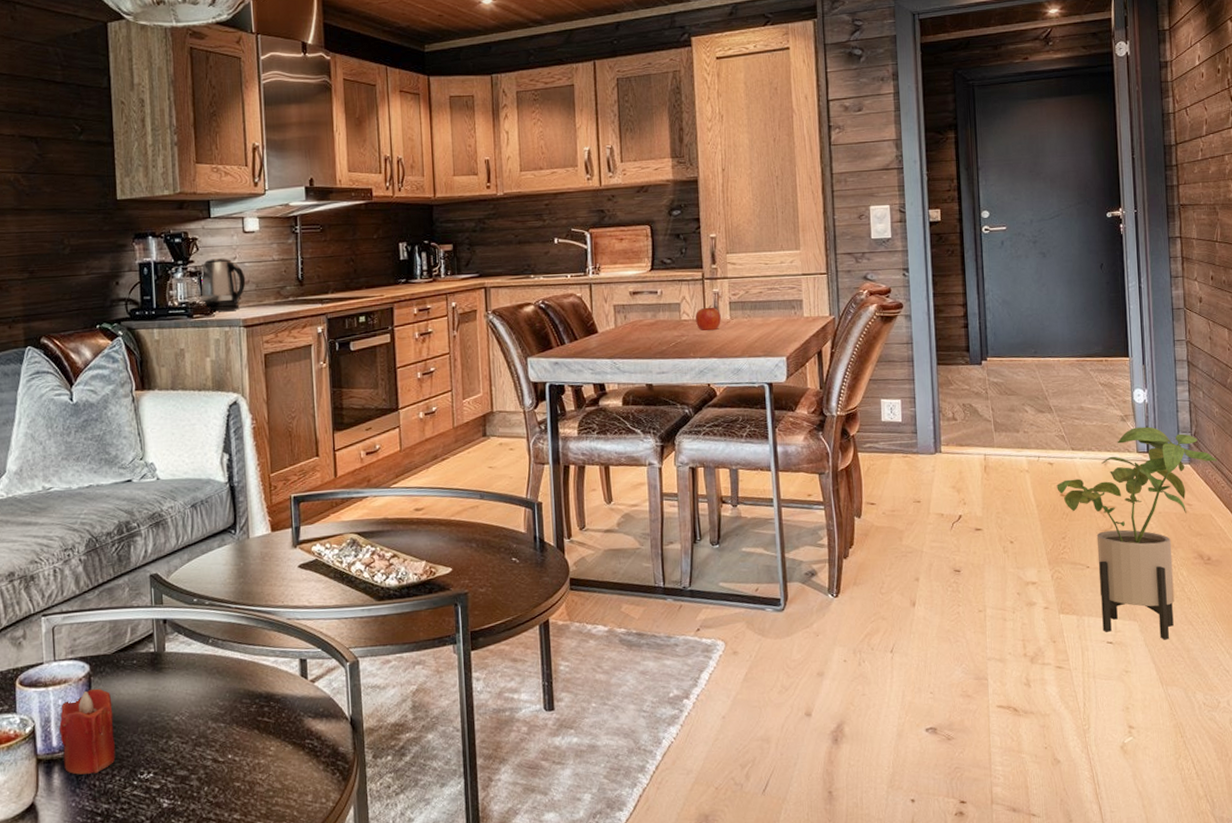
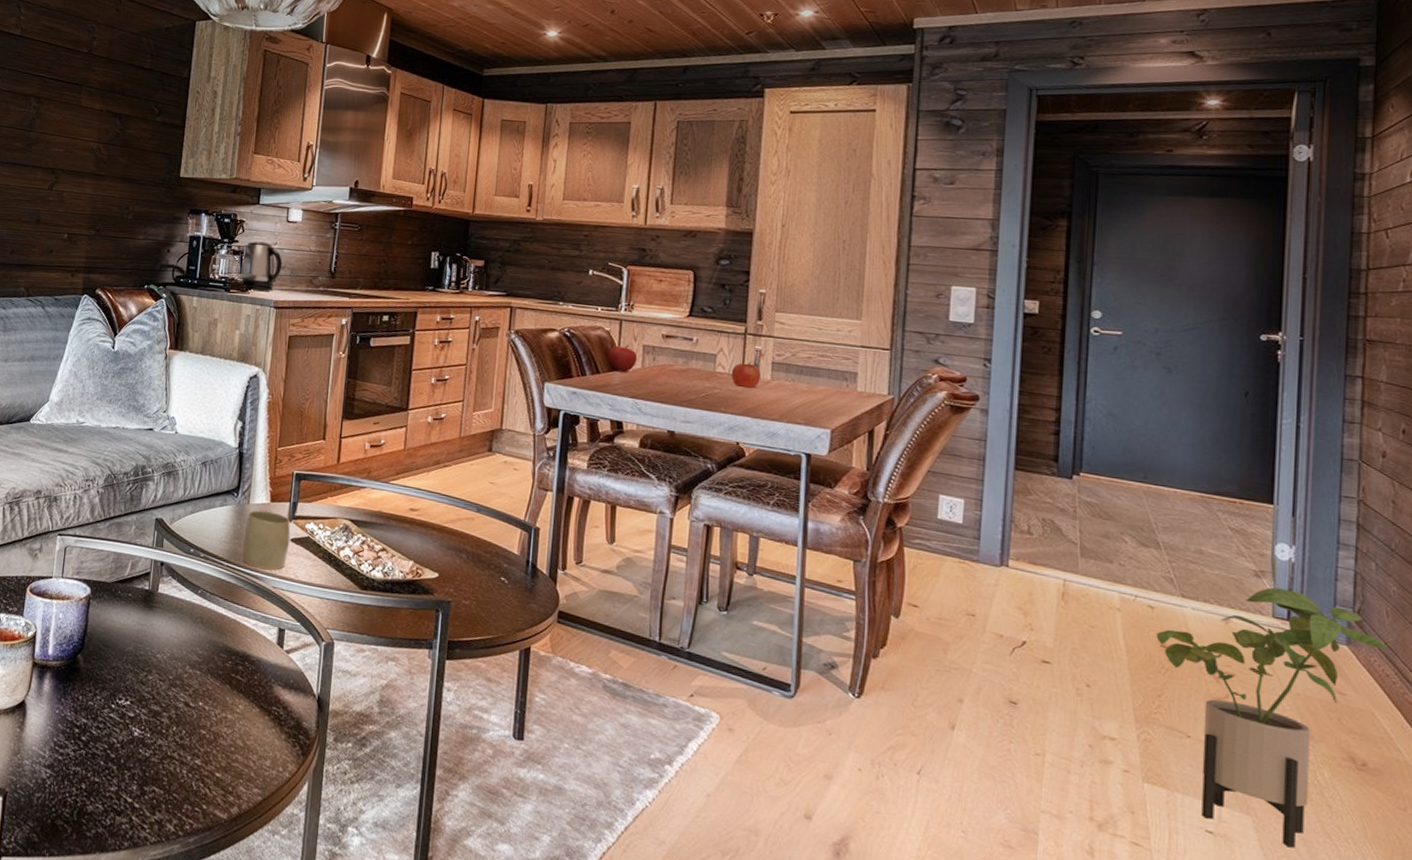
candle: present [59,688,116,775] -> none [55,610,105,689]
mug: none [247,541,298,604] -> present [242,510,291,571]
fruit: none [582,307,610,336] -> present [607,345,638,373]

